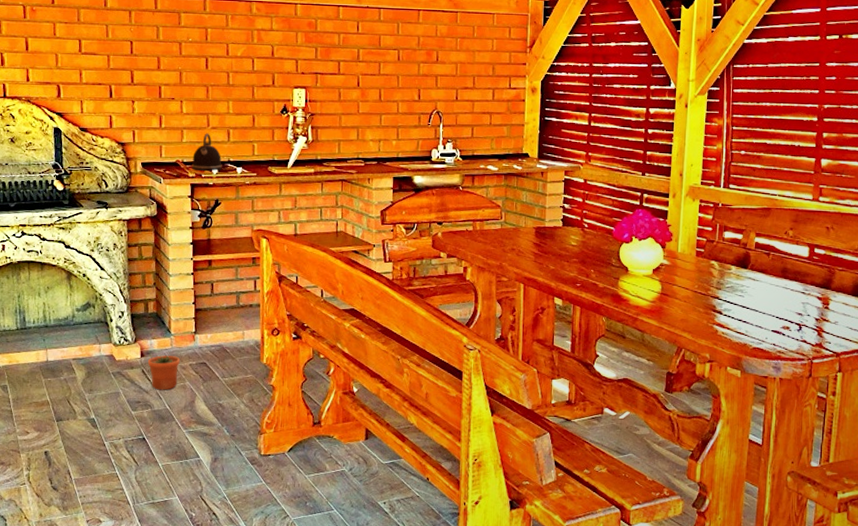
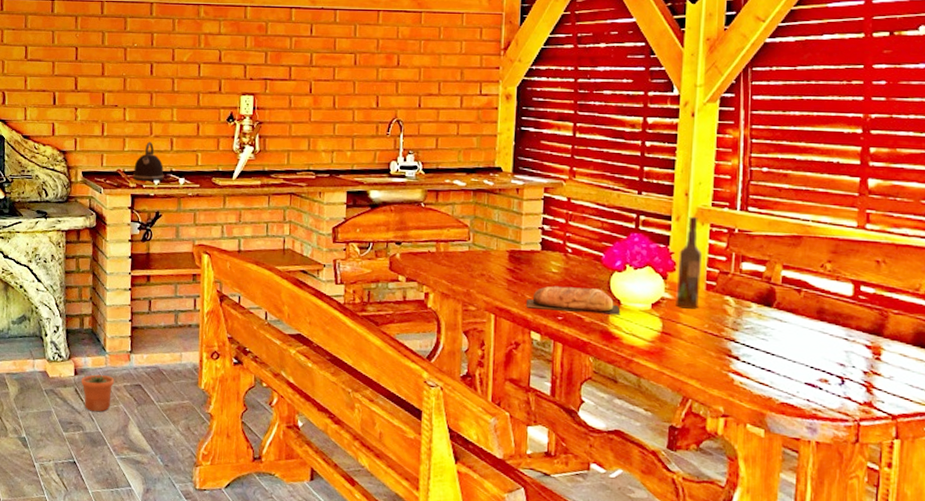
bread loaf: none [551,257,628,280] -> present [527,286,621,315]
wine bottle: none [672,194,694,273] -> present [676,217,703,309]

